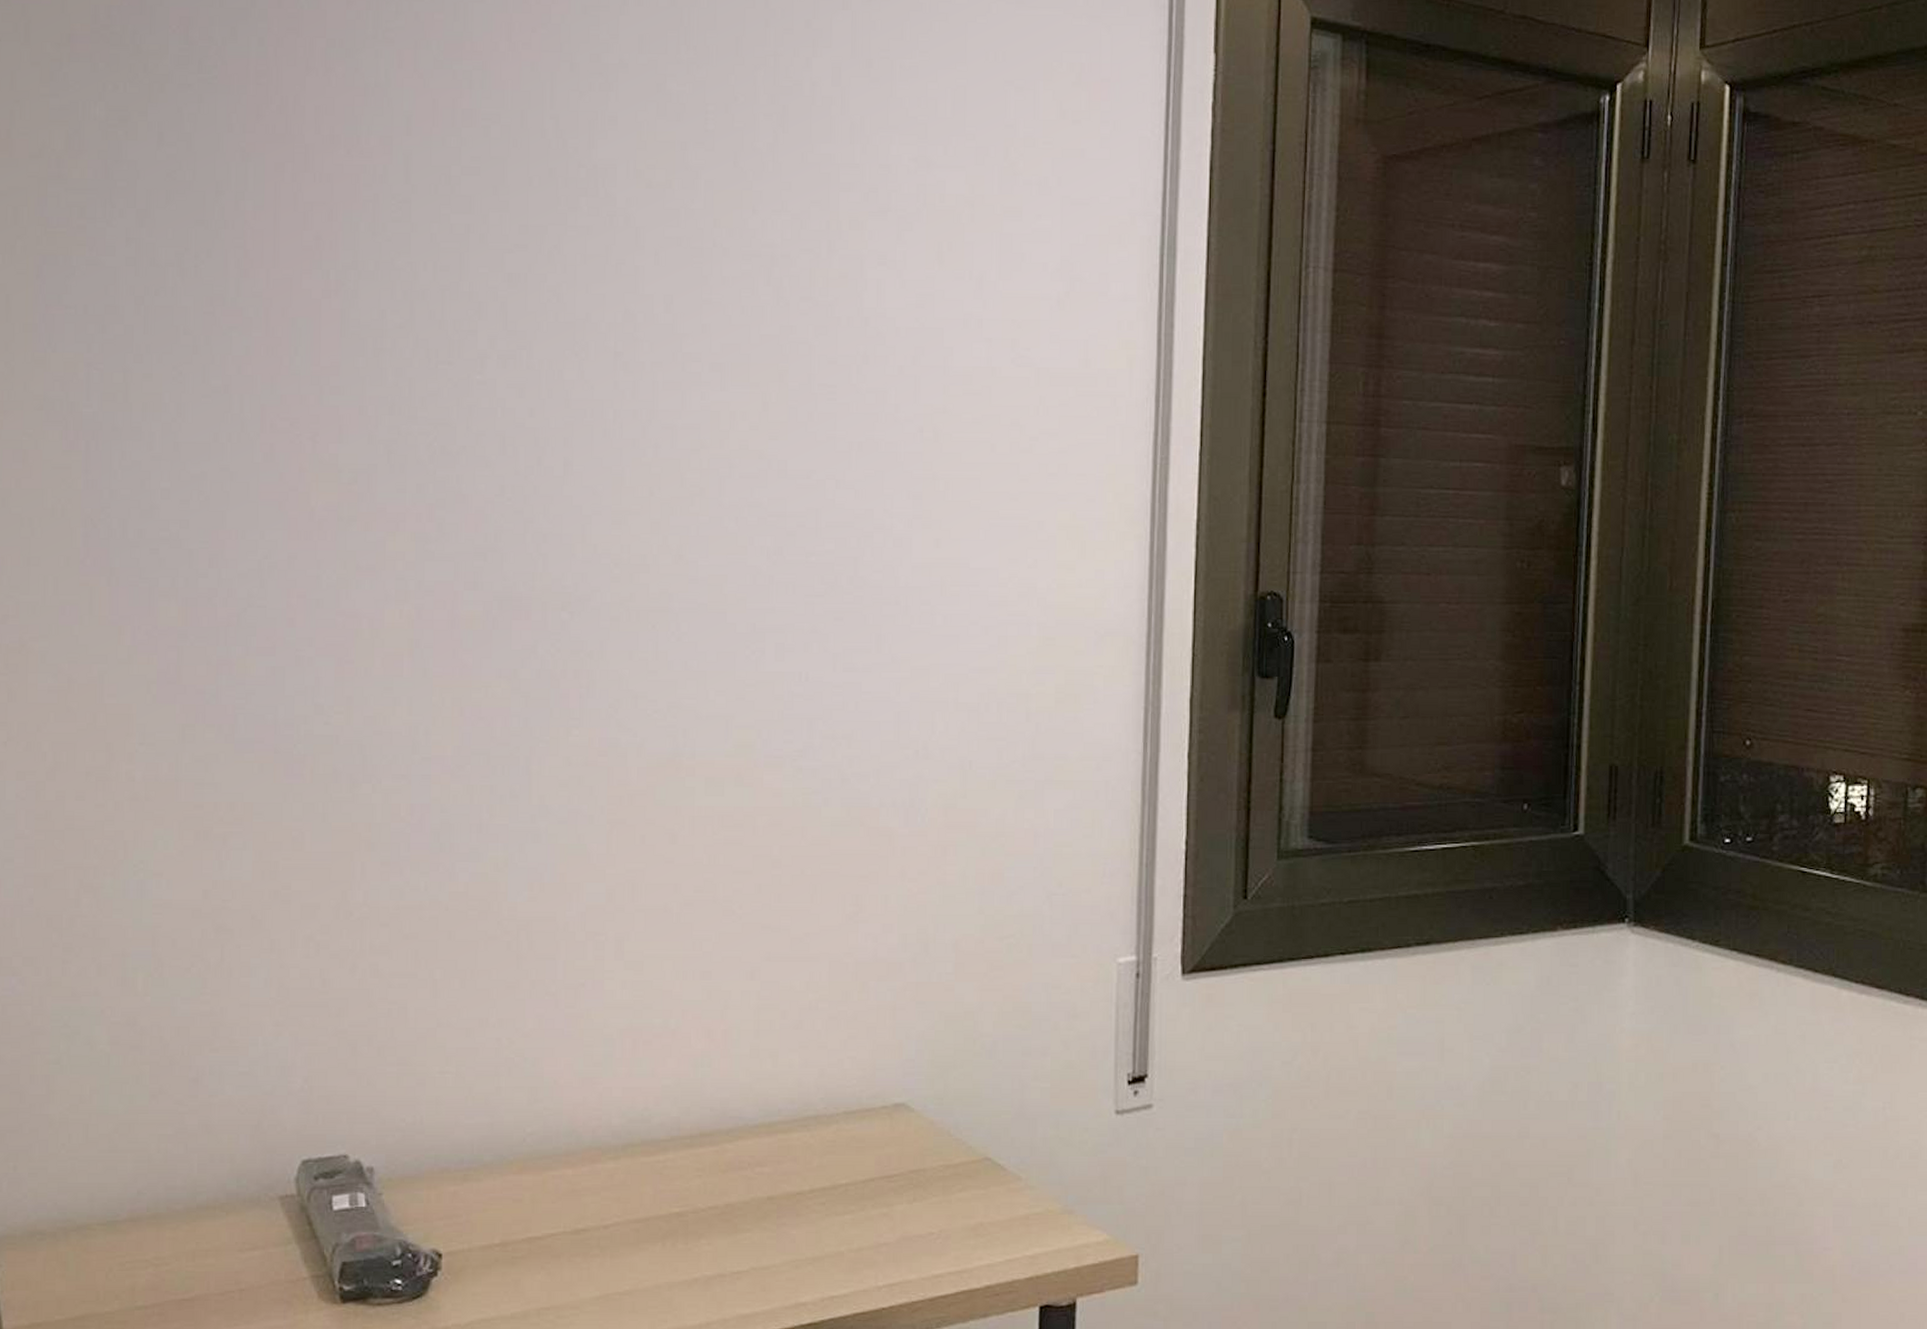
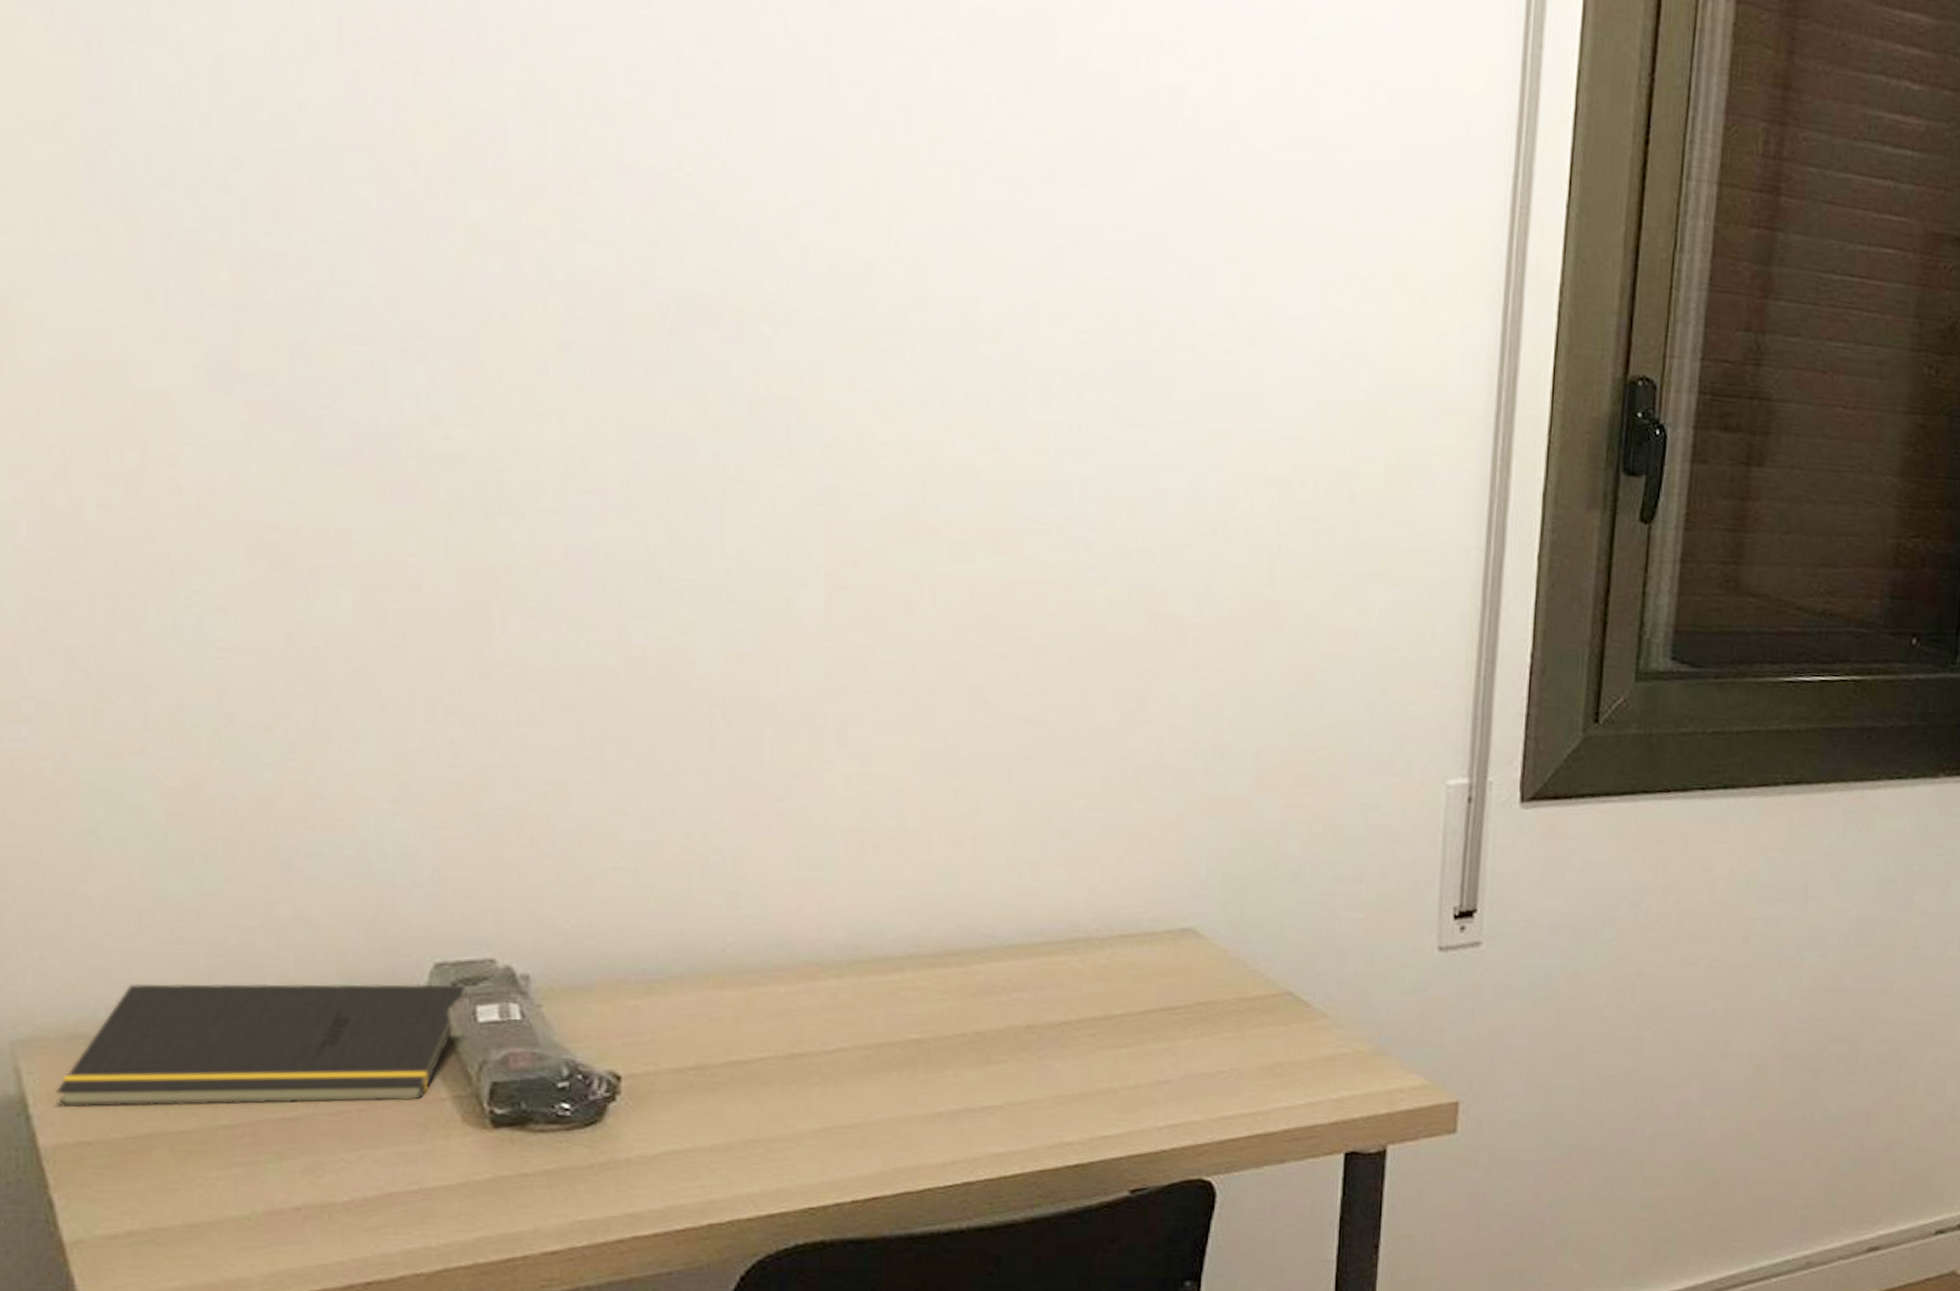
notepad: none [18,1178,325,1294] -> present [56,983,467,1108]

